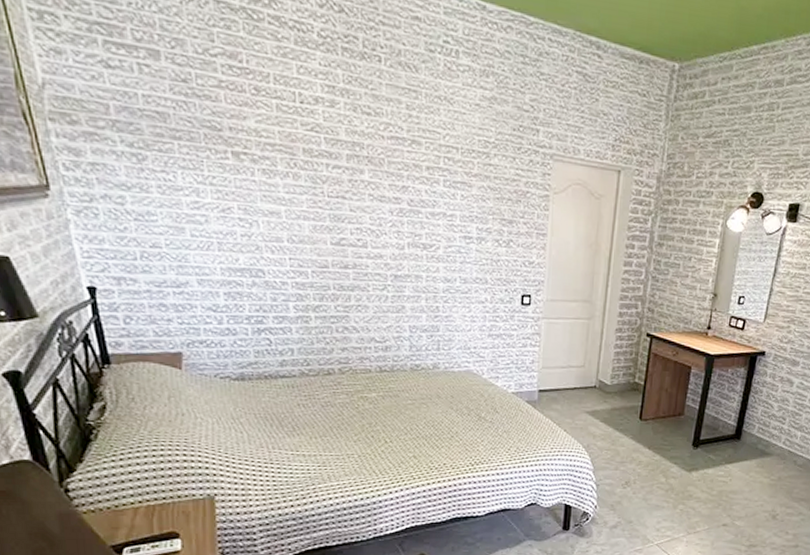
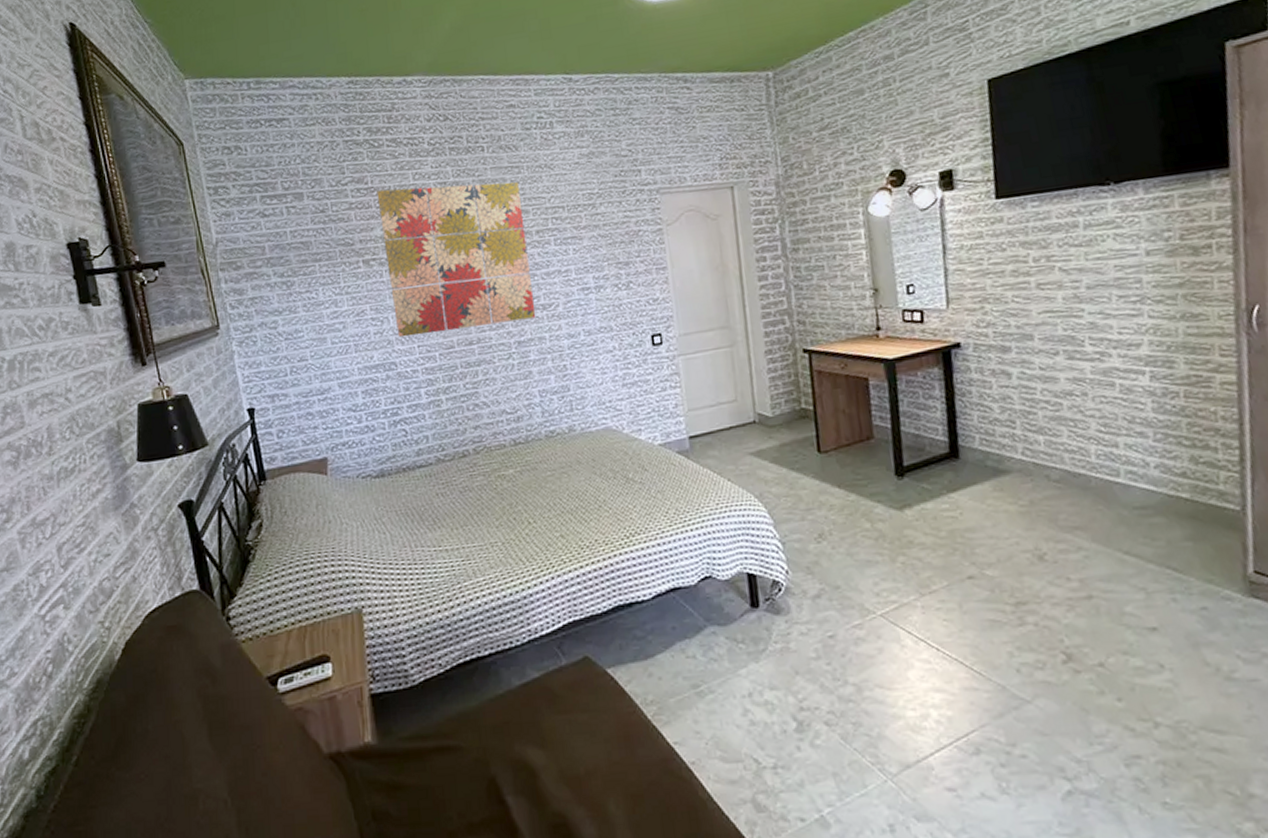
wall art: none [253,74,416,256] -> present [377,182,536,338]

